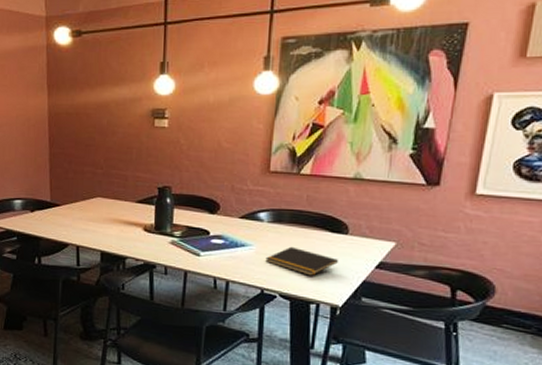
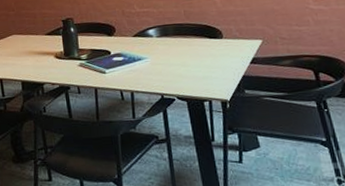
notepad: present [265,246,338,276] -> none [160,54,219,78]

